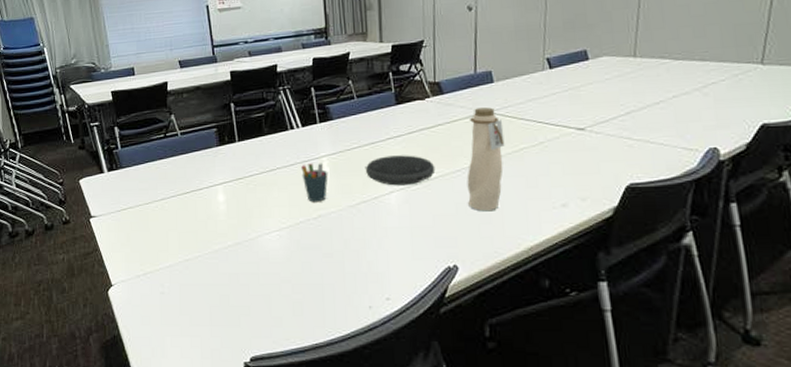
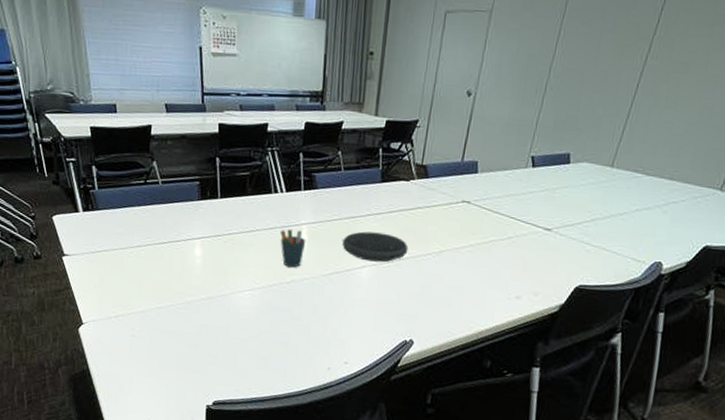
water bottle: present [467,107,505,212] -> none [433,196,479,295]

